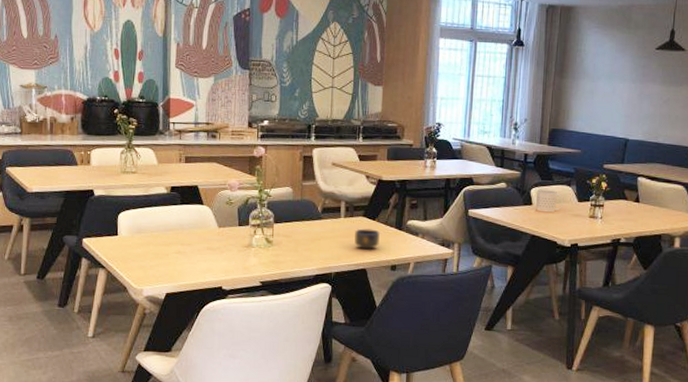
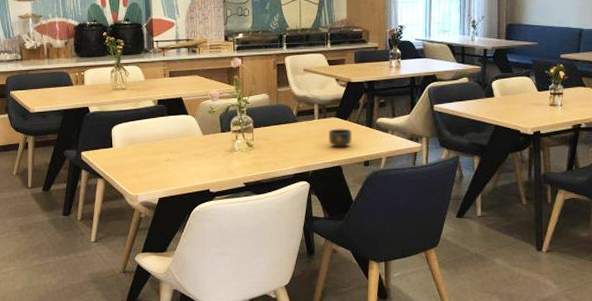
mug: present [536,190,564,213] -> none [498,82,524,103]

